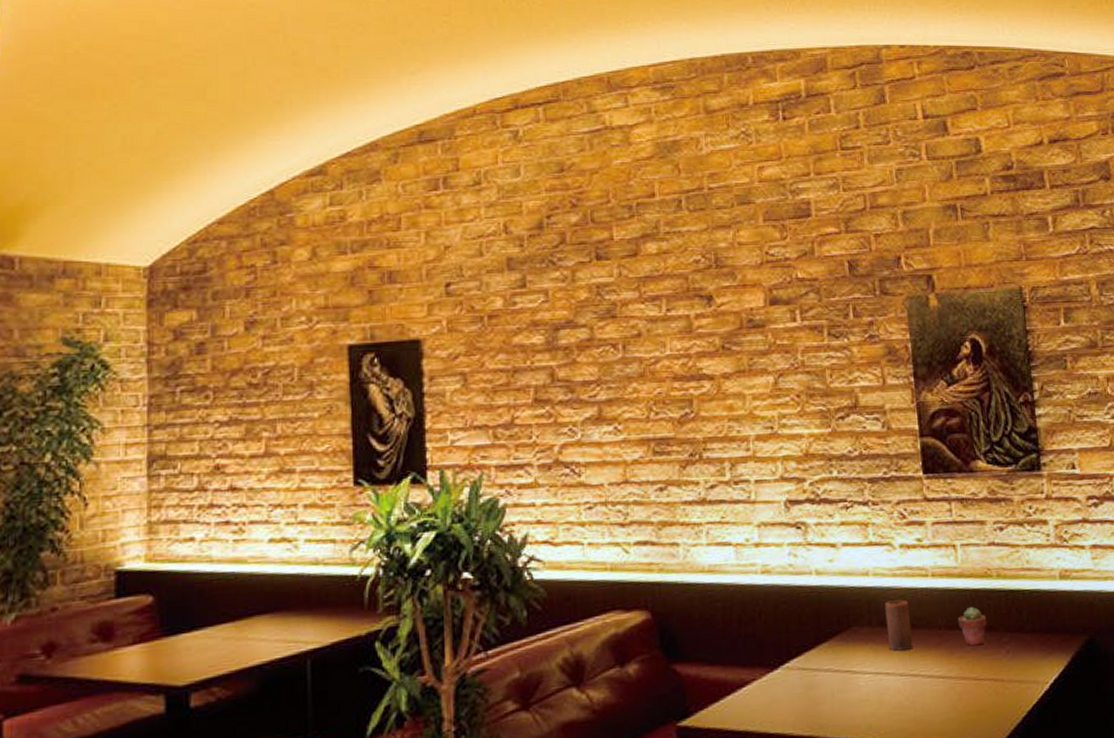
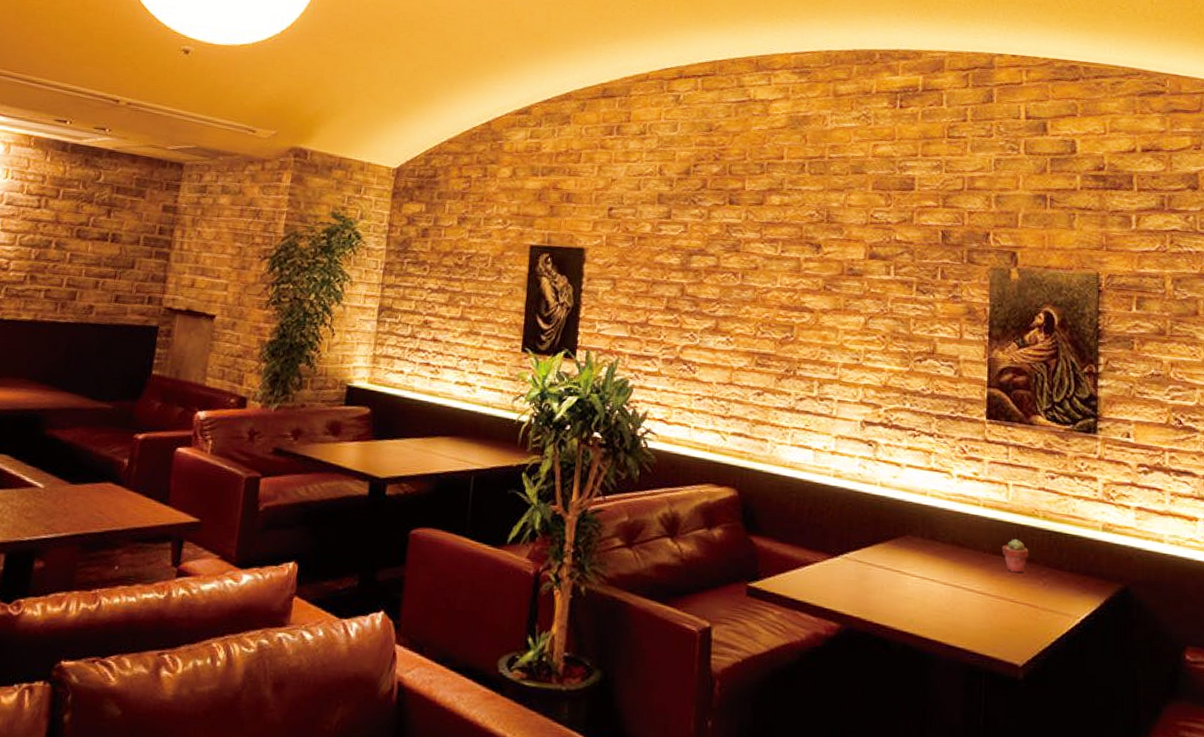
candle: present [884,599,913,651] -> none [937,519,959,564]

